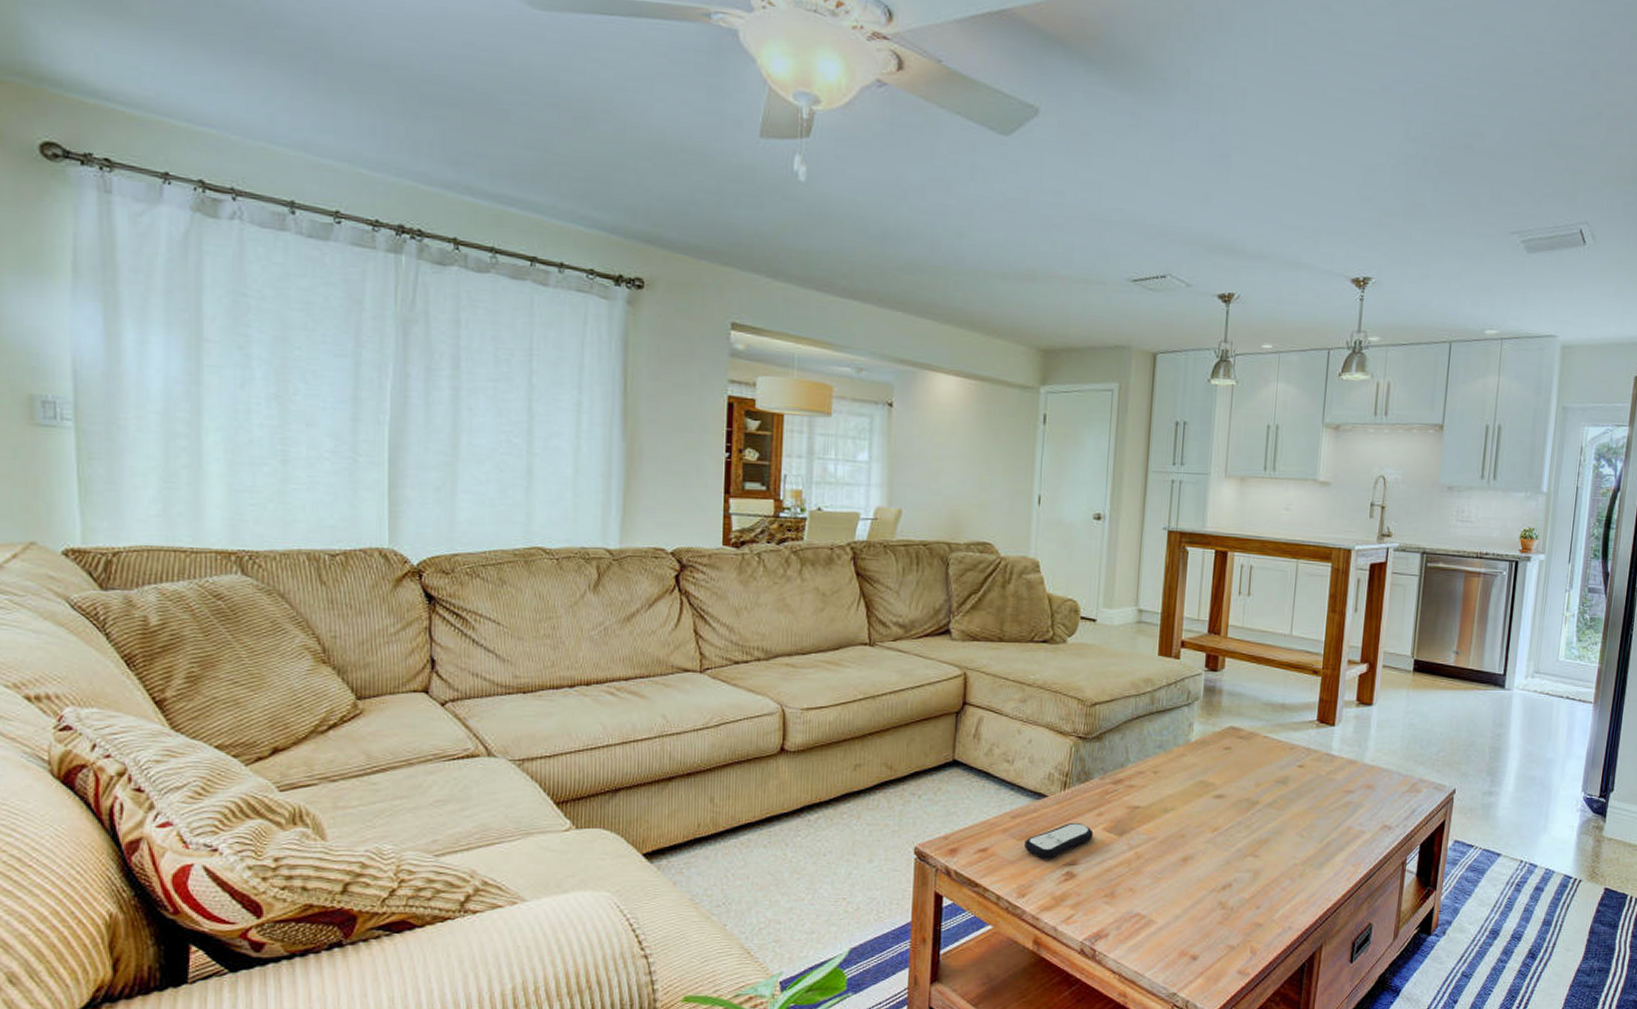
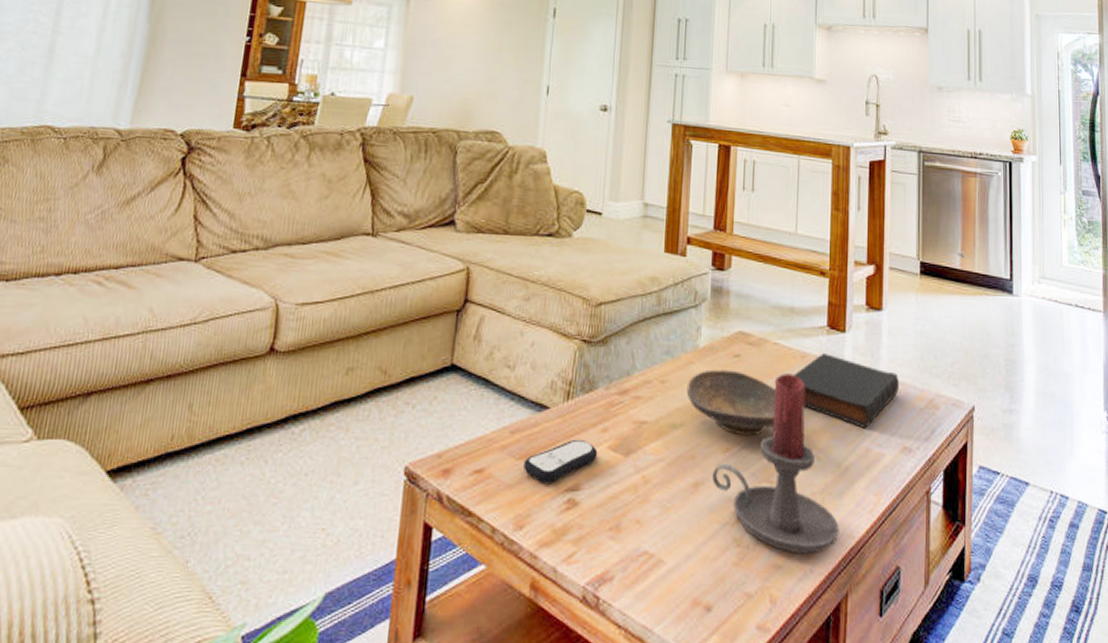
decorative bowl: none [1178,761,1264,818] -> present [686,369,775,436]
candle holder: none [1200,763,1318,914] -> present [712,373,839,554]
book: none [1282,745,1385,809] -> present [793,353,900,428]

